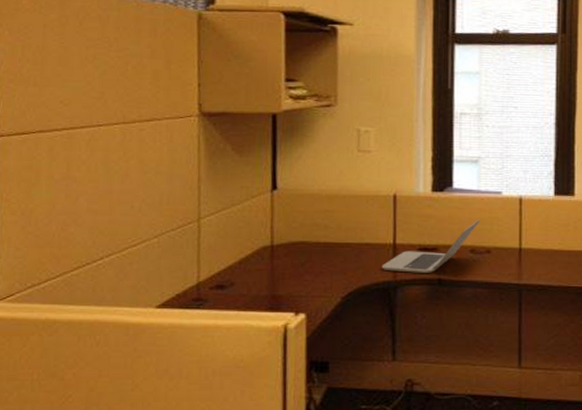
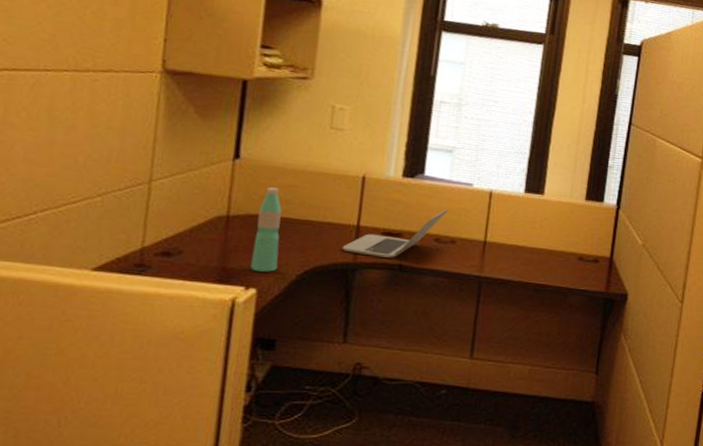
water bottle: none [297,214,323,296] -> present [250,187,282,272]

